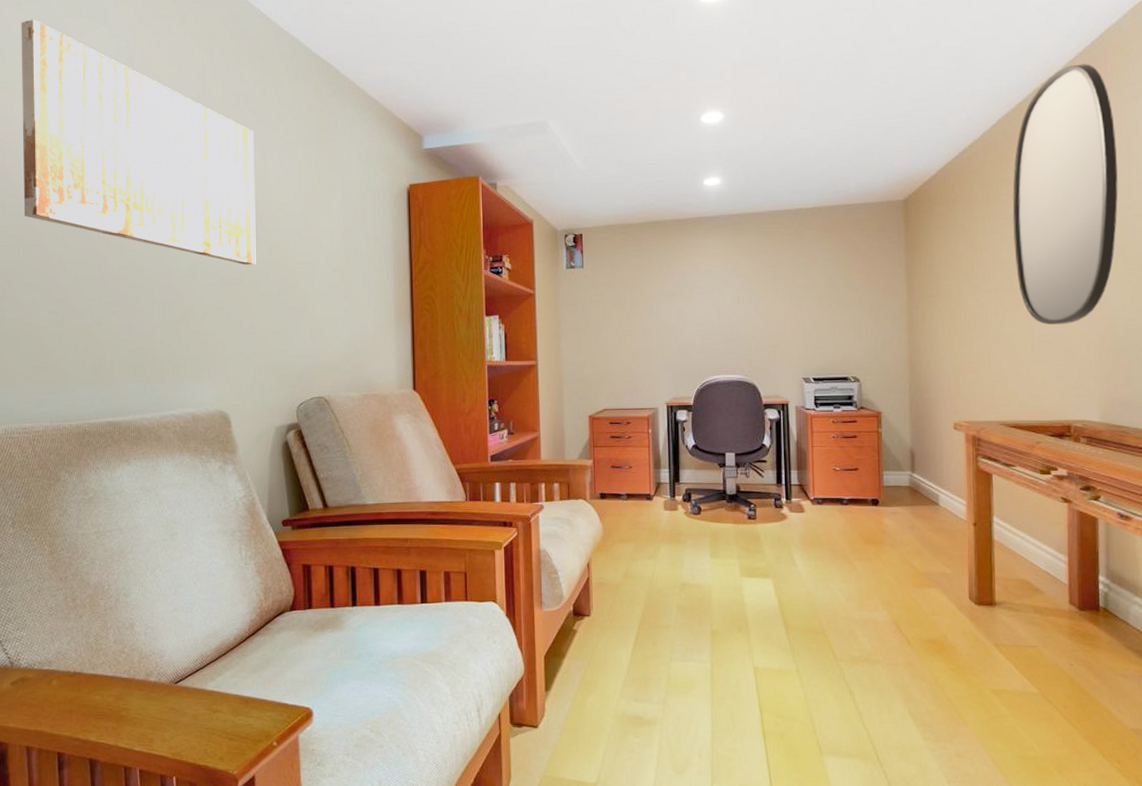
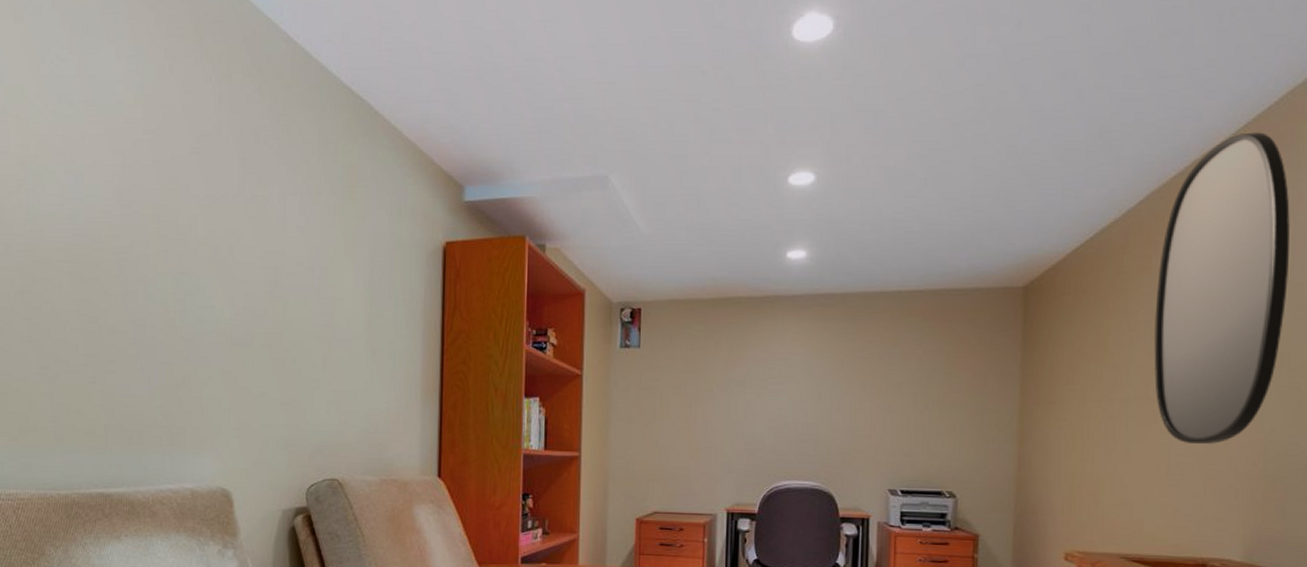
wall art: present [21,19,256,265] -> none [16,35,273,326]

